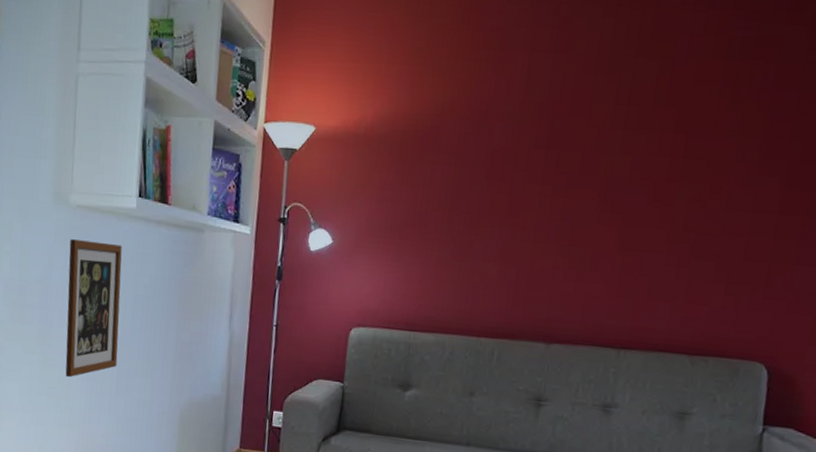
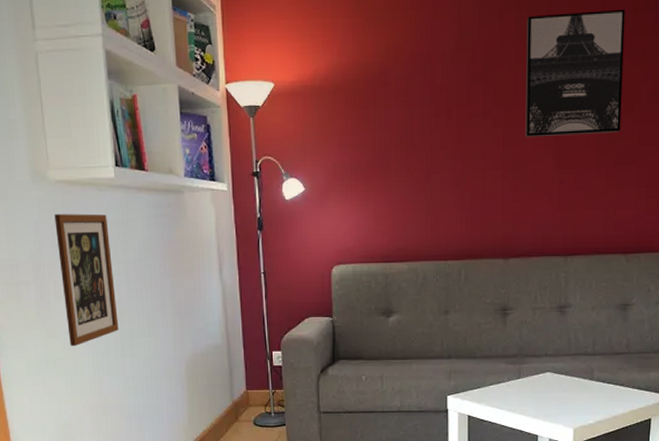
wall art: none [587,79,724,218] -> present [525,9,626,138]

